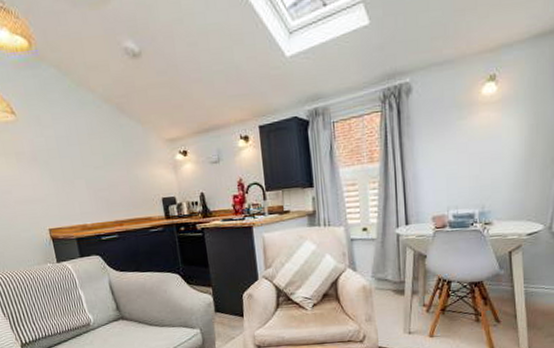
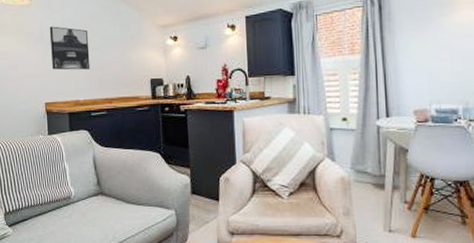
wall art: none [41,144,95,193] -> present [49,26,90,70]

